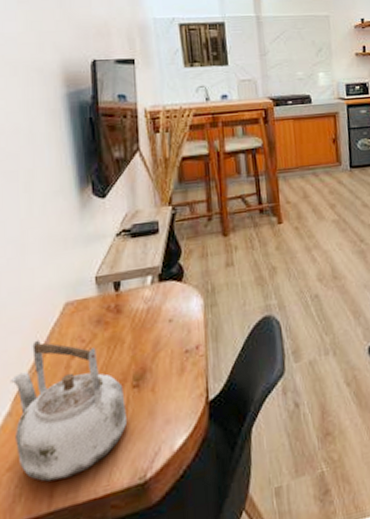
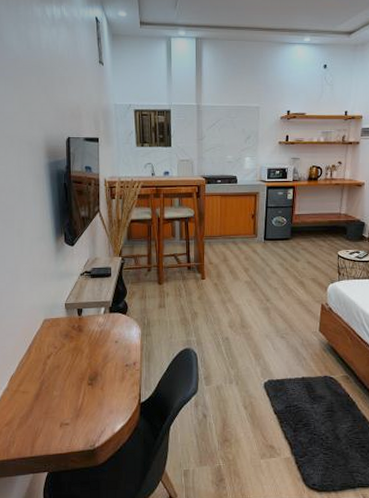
kettle: present [9,339,128,482] -> none [7,342,84,437]

